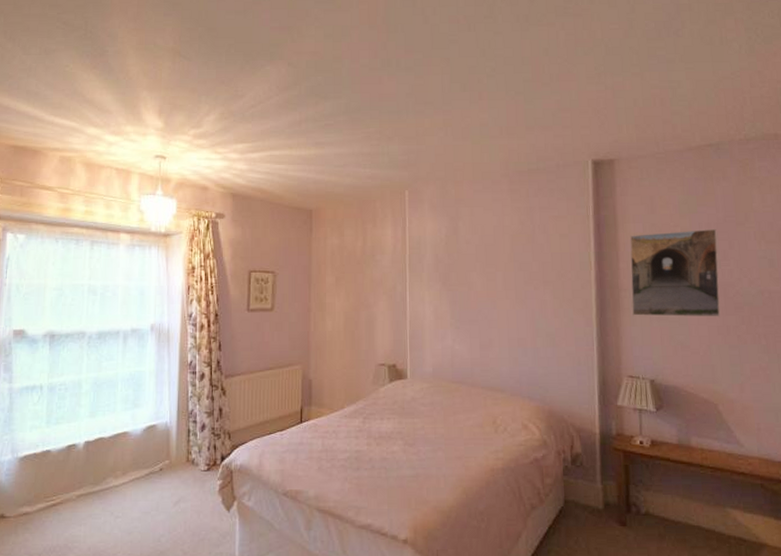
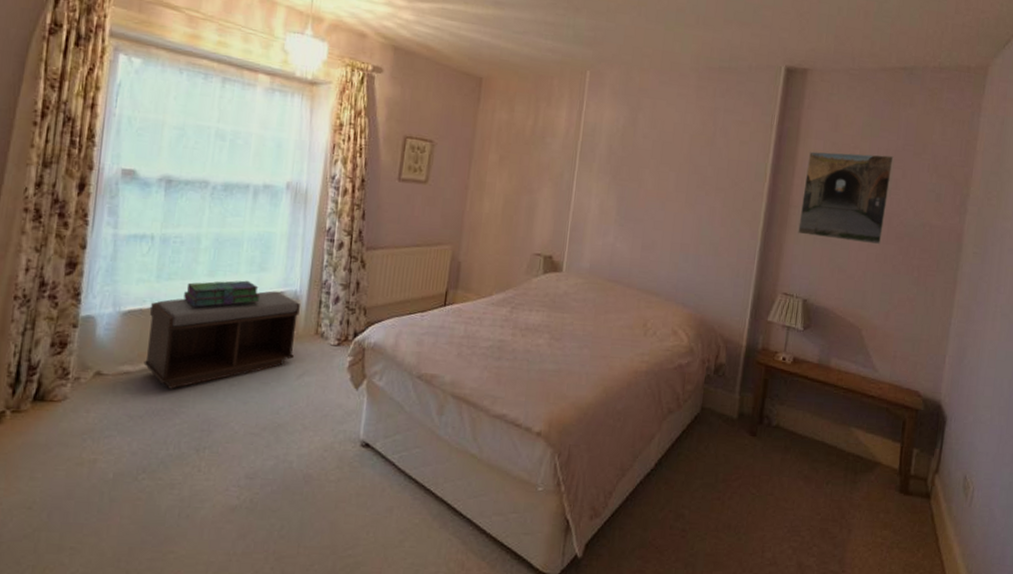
bench: none [40,425,171,526] -> present [143,291,300,389]
stack of books: none [70,417,136,447] -> present [184,280,261,307]

